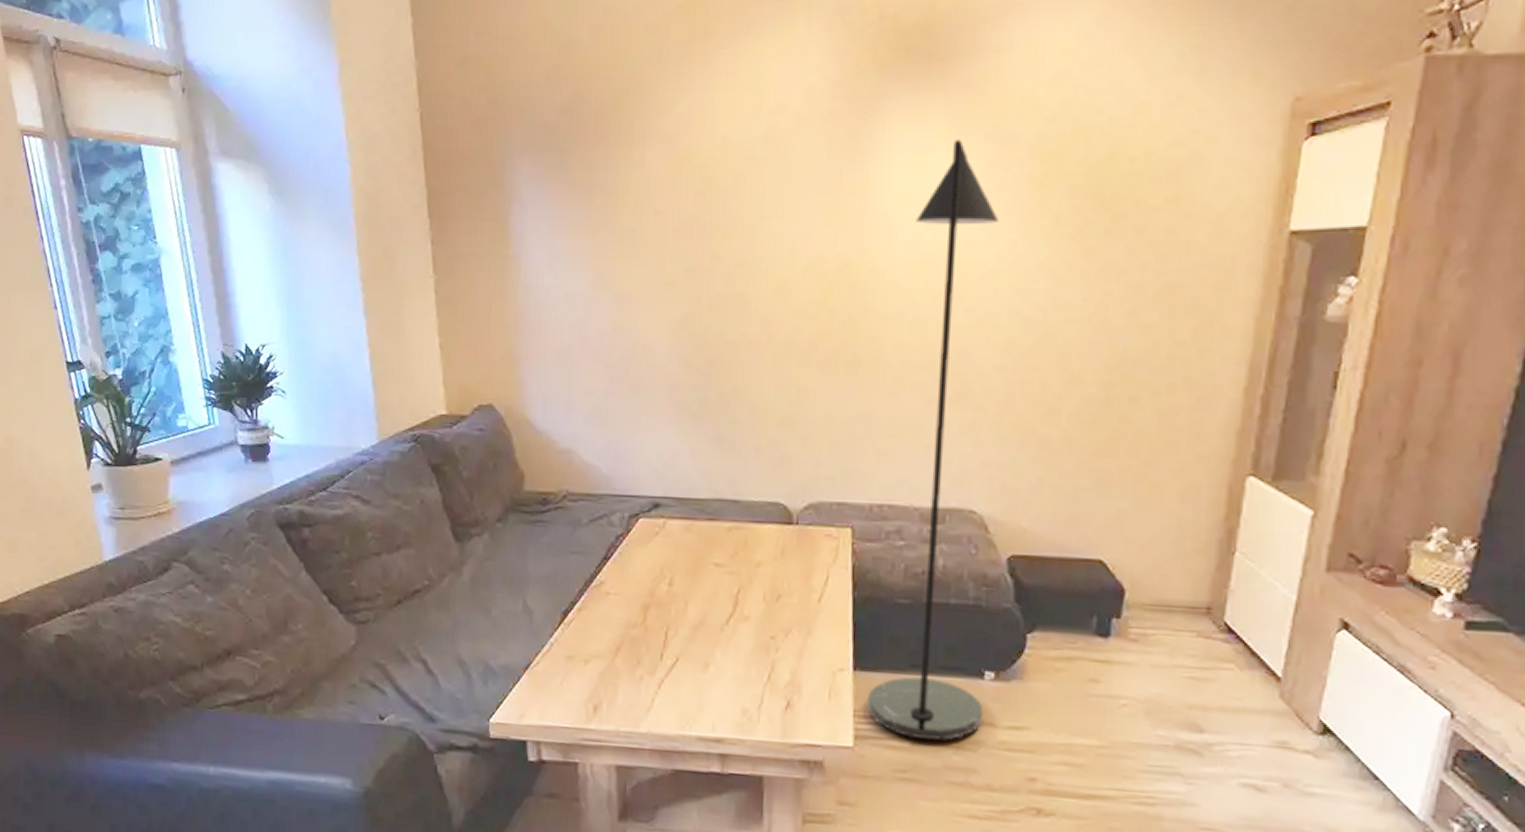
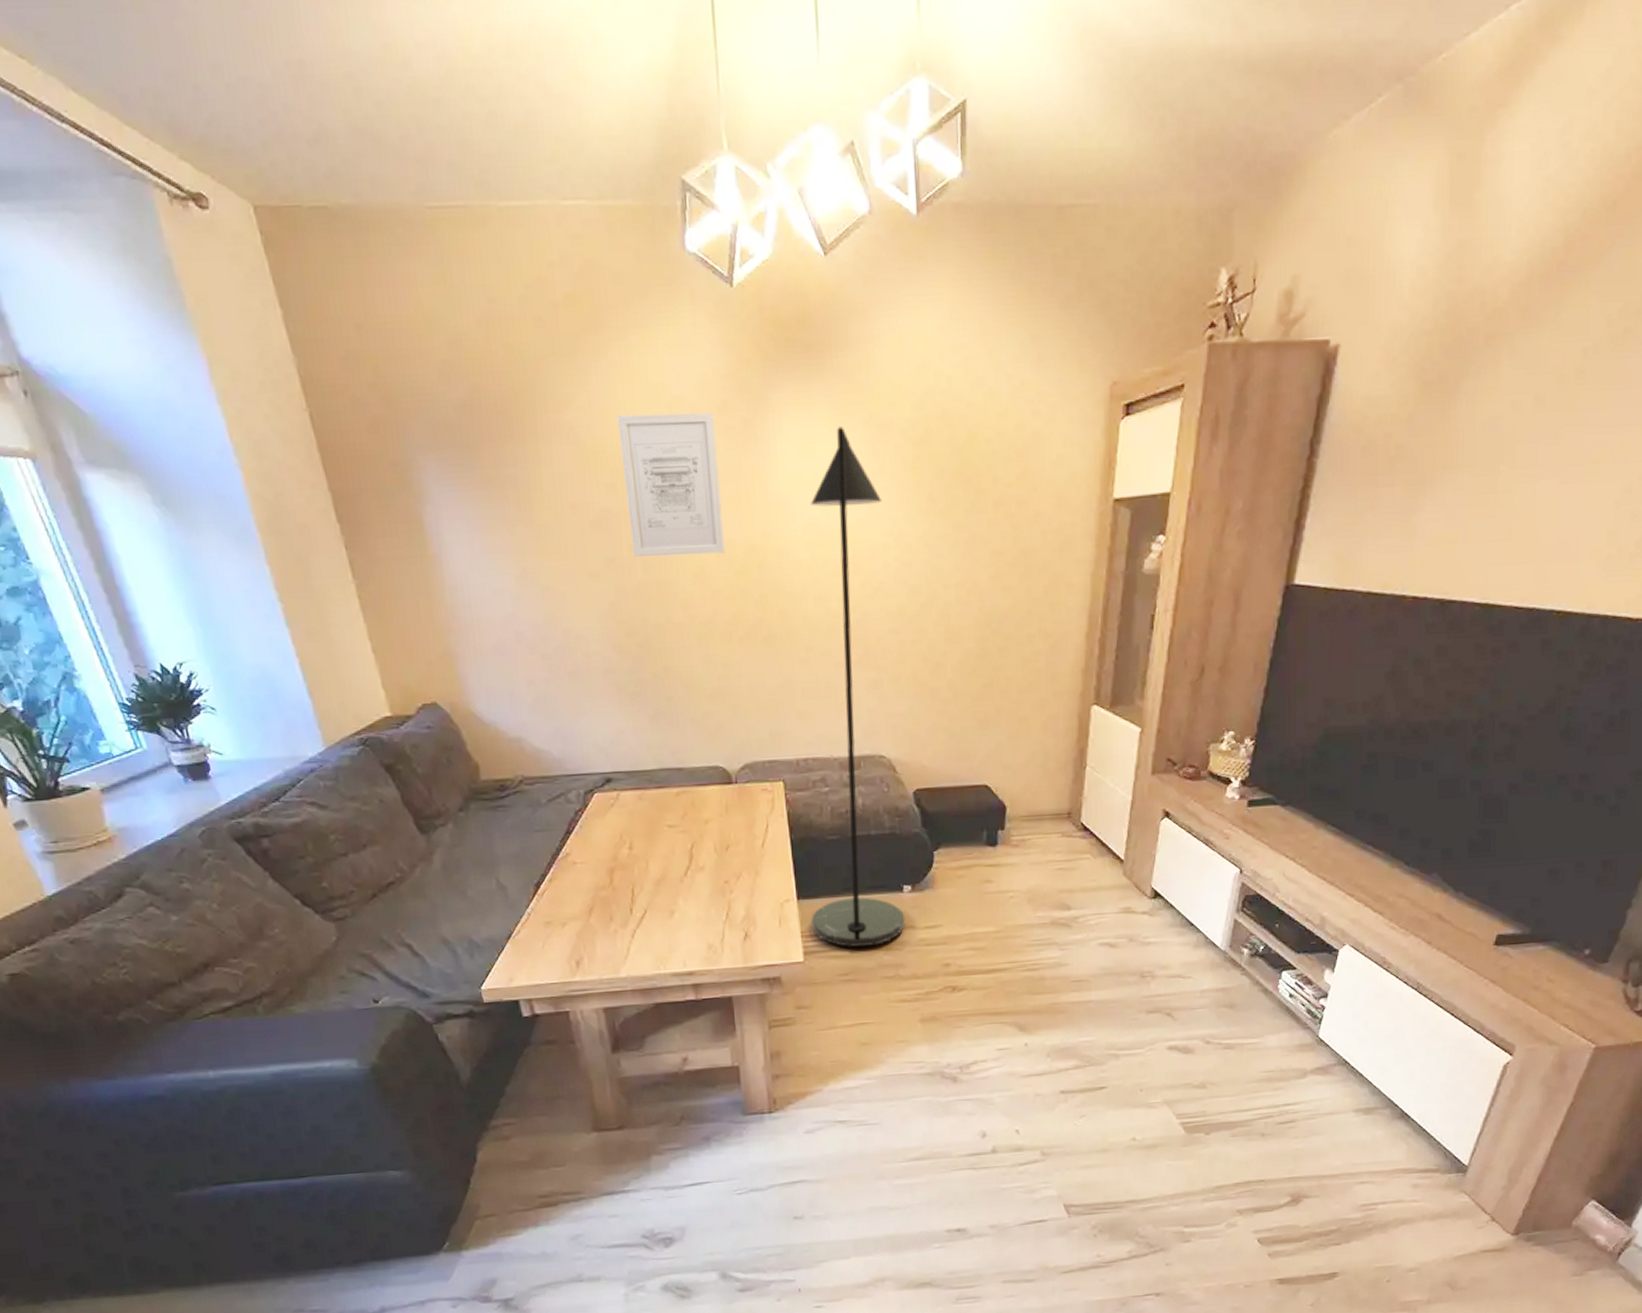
wall art: none [714,121,818,269] -> present [617,413,725,557]

